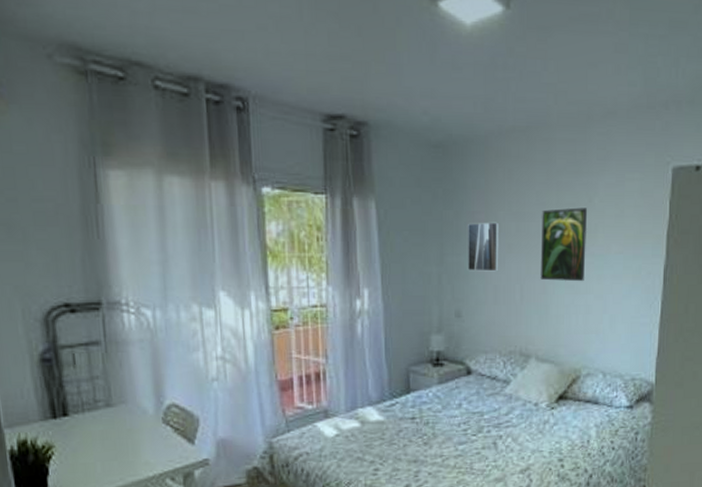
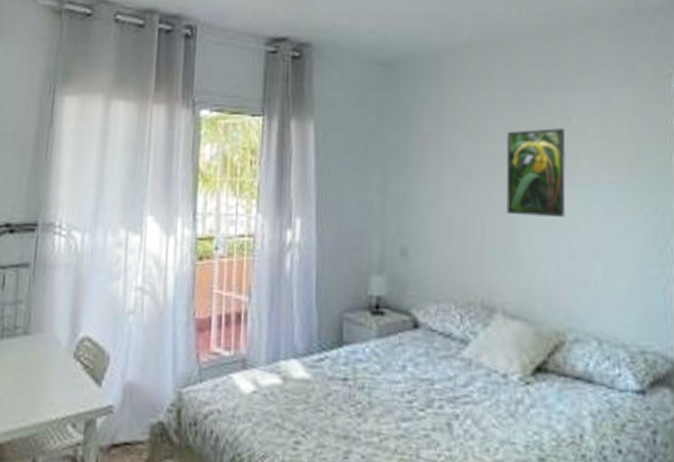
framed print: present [467,222,500,272] -> none [415,145,455,203]

